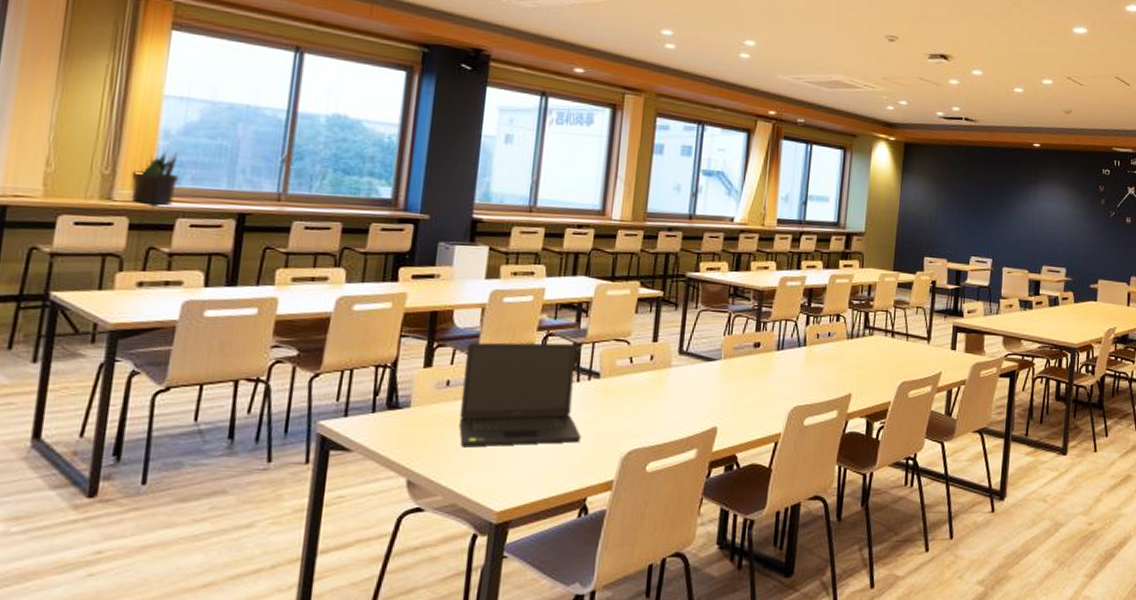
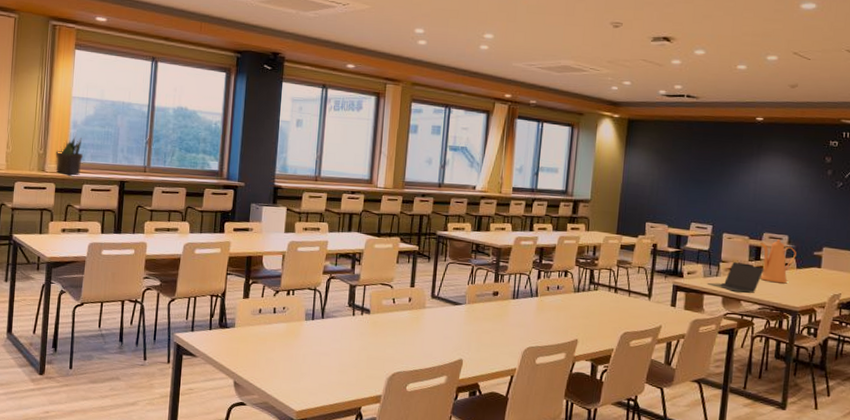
laptop: present [458,342,581,448] -> none [268,281,356,363]
laptop: none [987,297,1044,331] -> present [707,261,764,293]
coffee pot: none [1038,272,1074,319] -> present [759,239,796,284]

